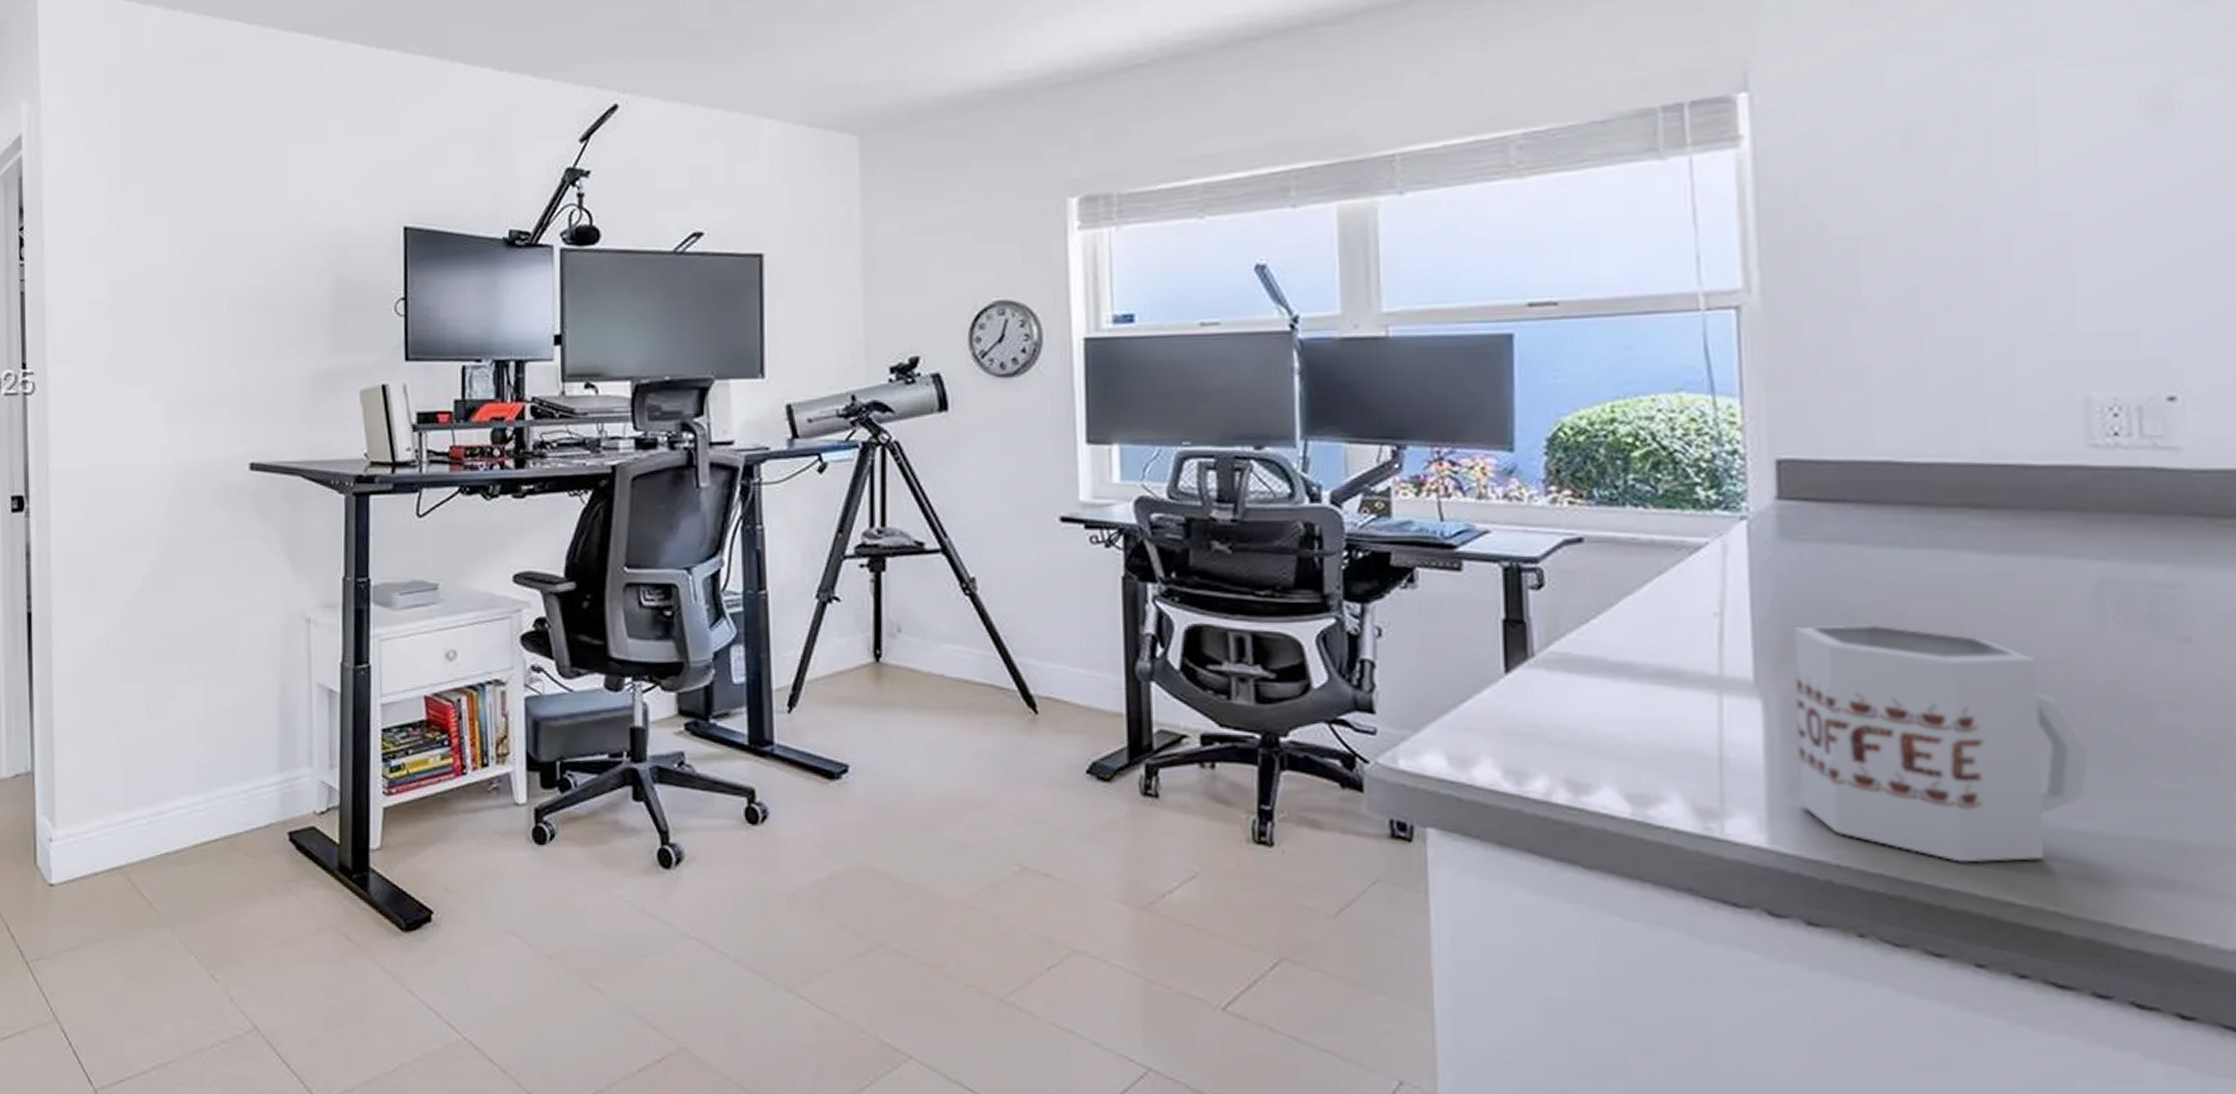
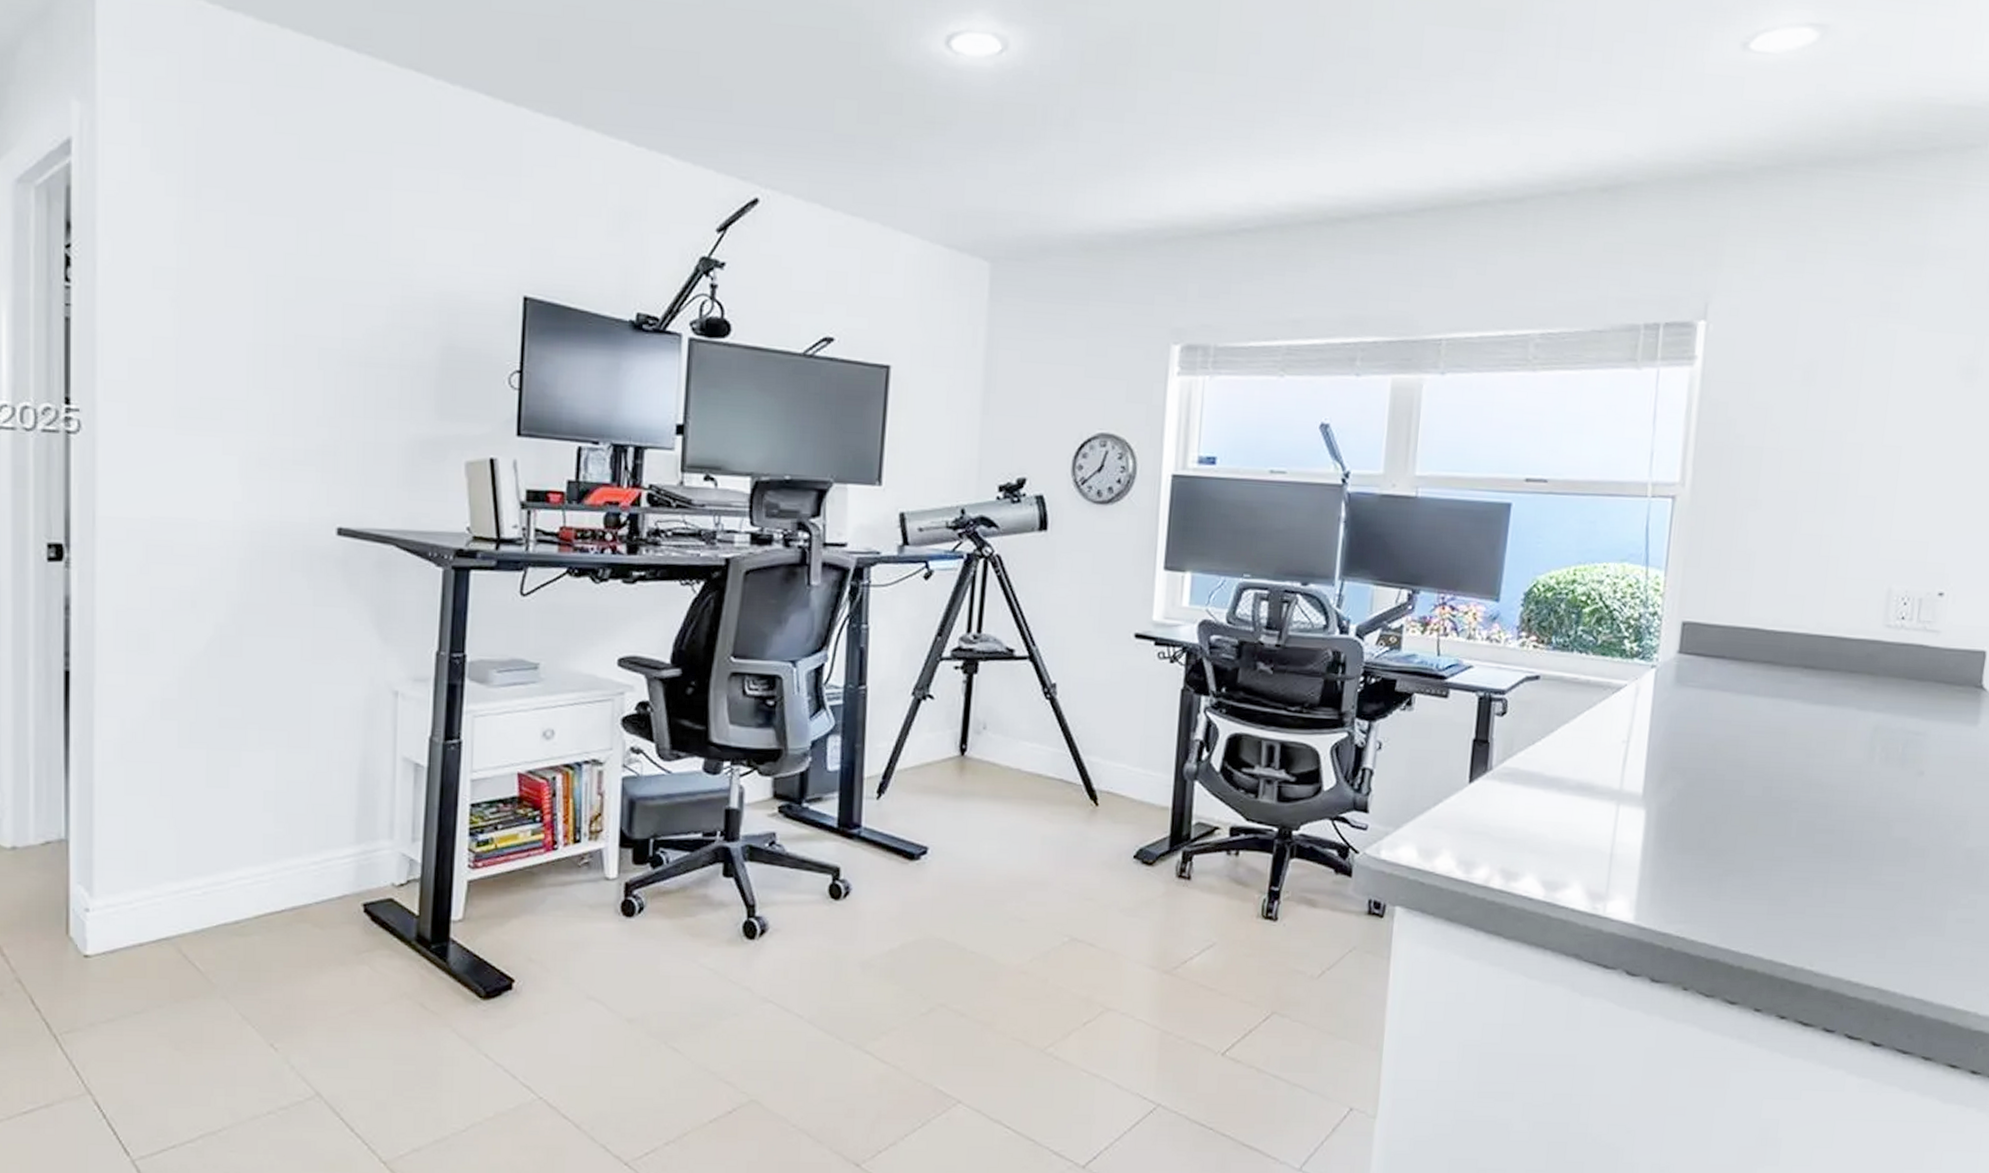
mug: present [1794,624,2089,863] -> none [1660,753,1849,935]

